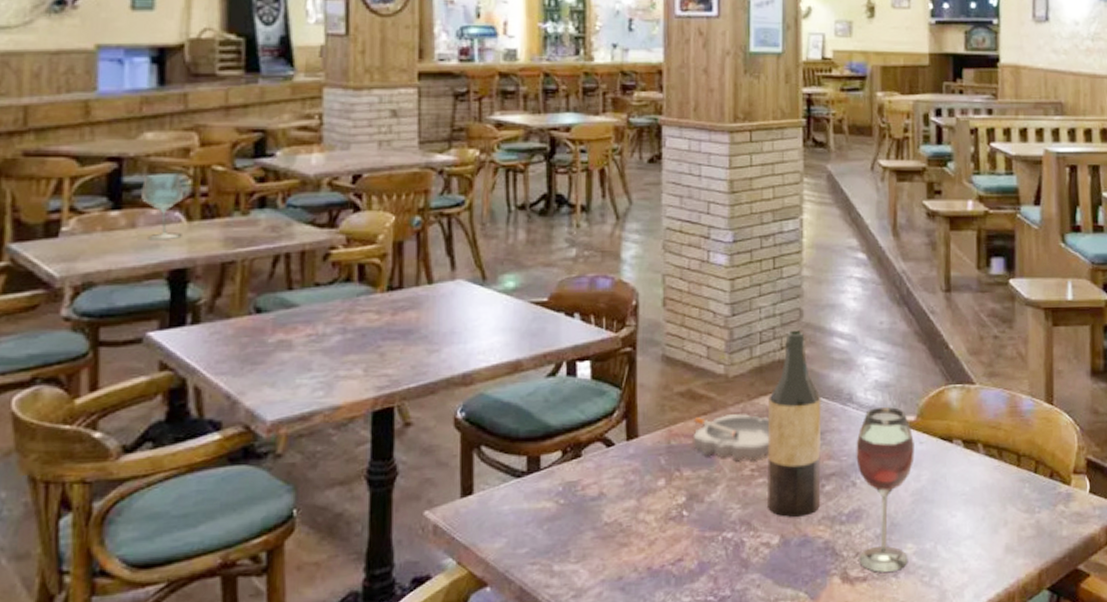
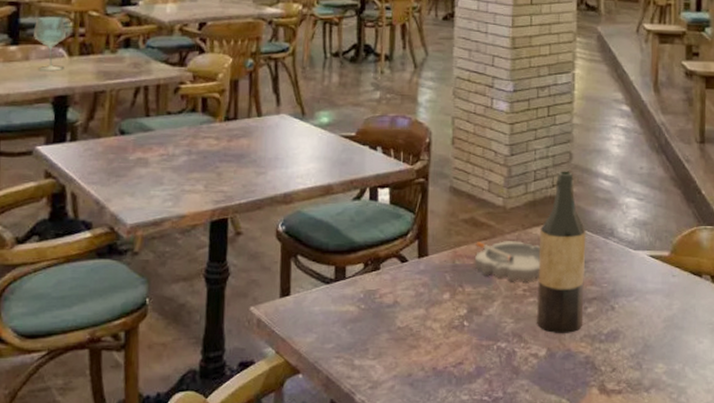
wineglass: present [856,407,915,572] -> none [615,243,667,387]

